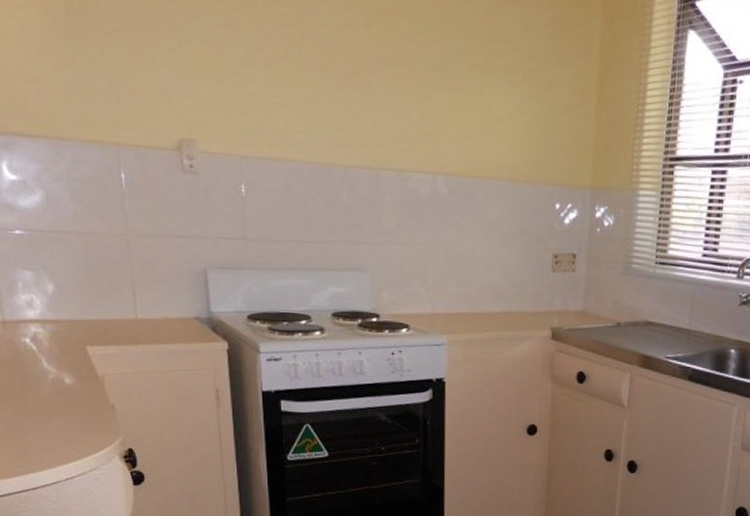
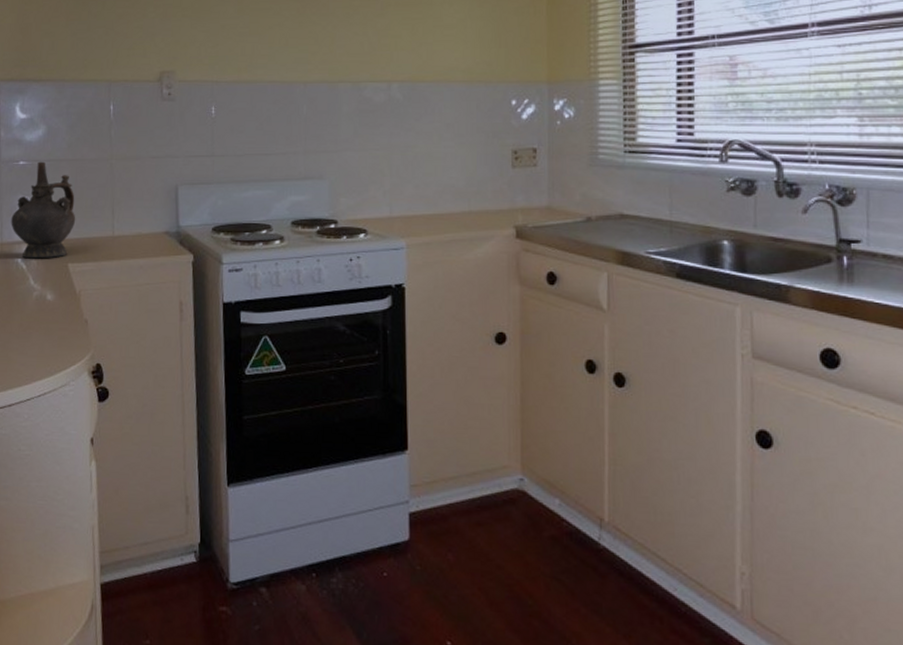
ceremonial vessel: none [12,232,91,340] -> present [11,161,76,259]

